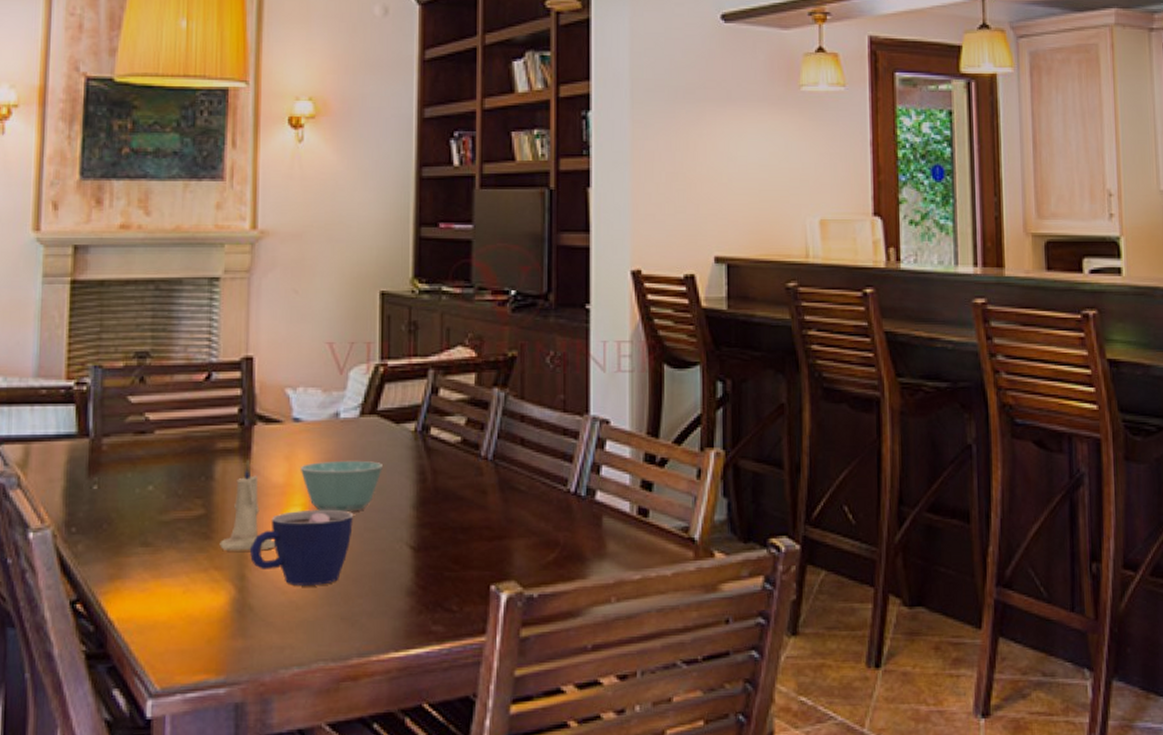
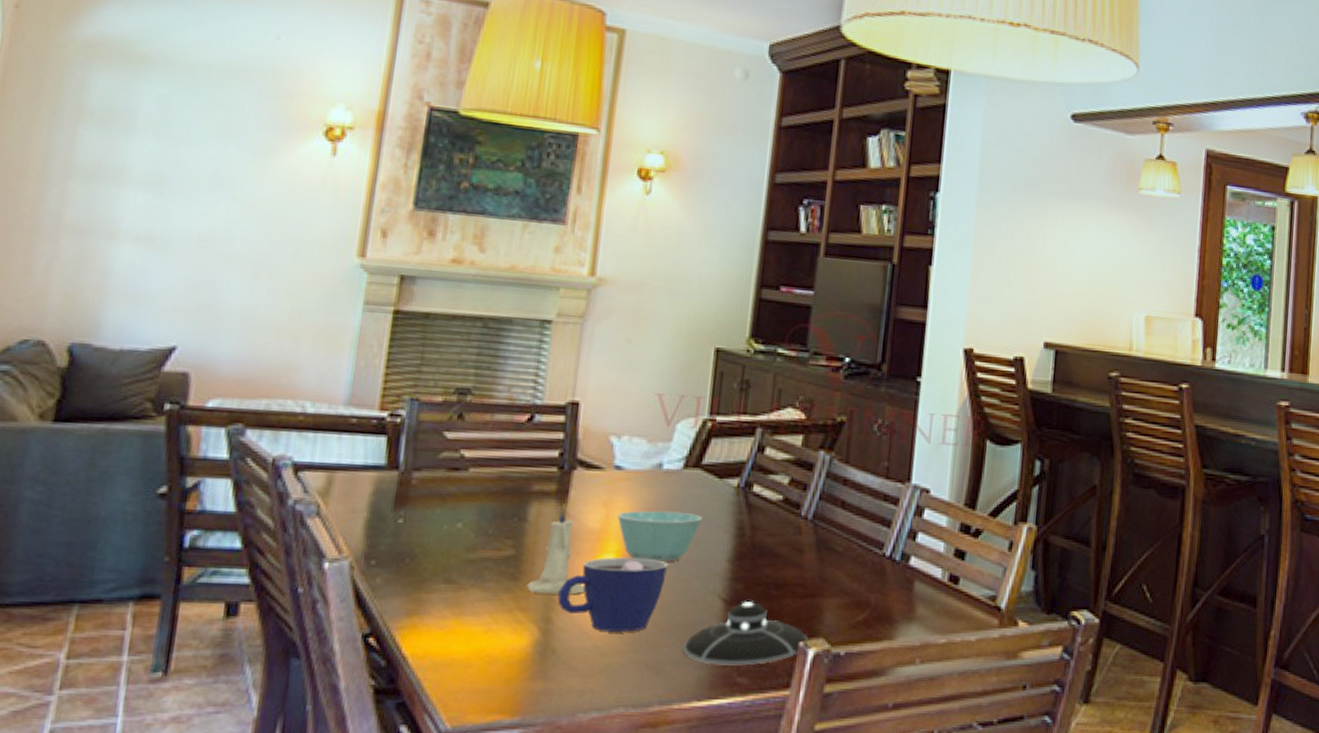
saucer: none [377,548,500,614] -> present [683,602,808,666]

